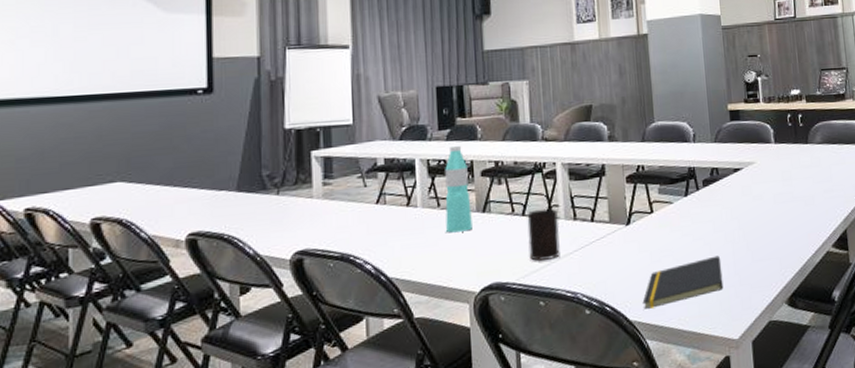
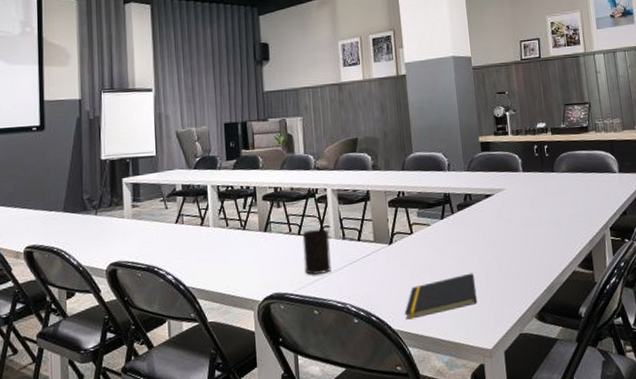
water bottle: present [445,145,472,233] -> none [232,173,256,249]

